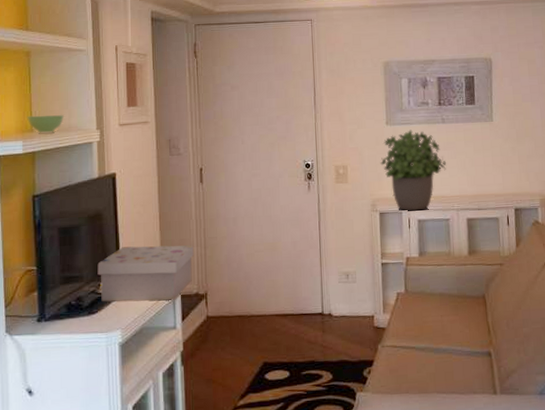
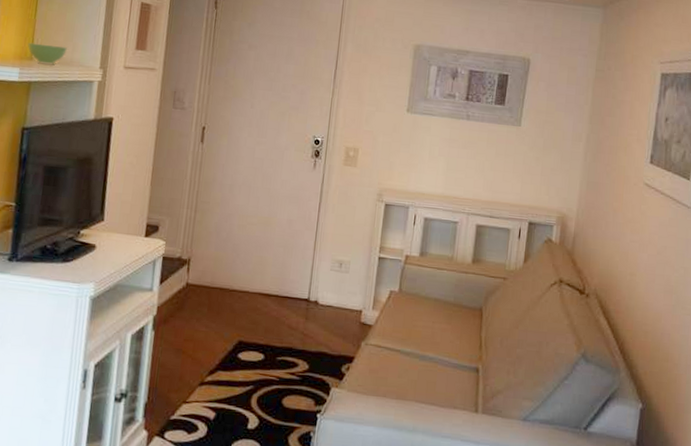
decorative box: present [97,245,194,302] -> none [78,196,184,261]
potted plant: present [380,129,447,212] -> none [394,121,465,209]

